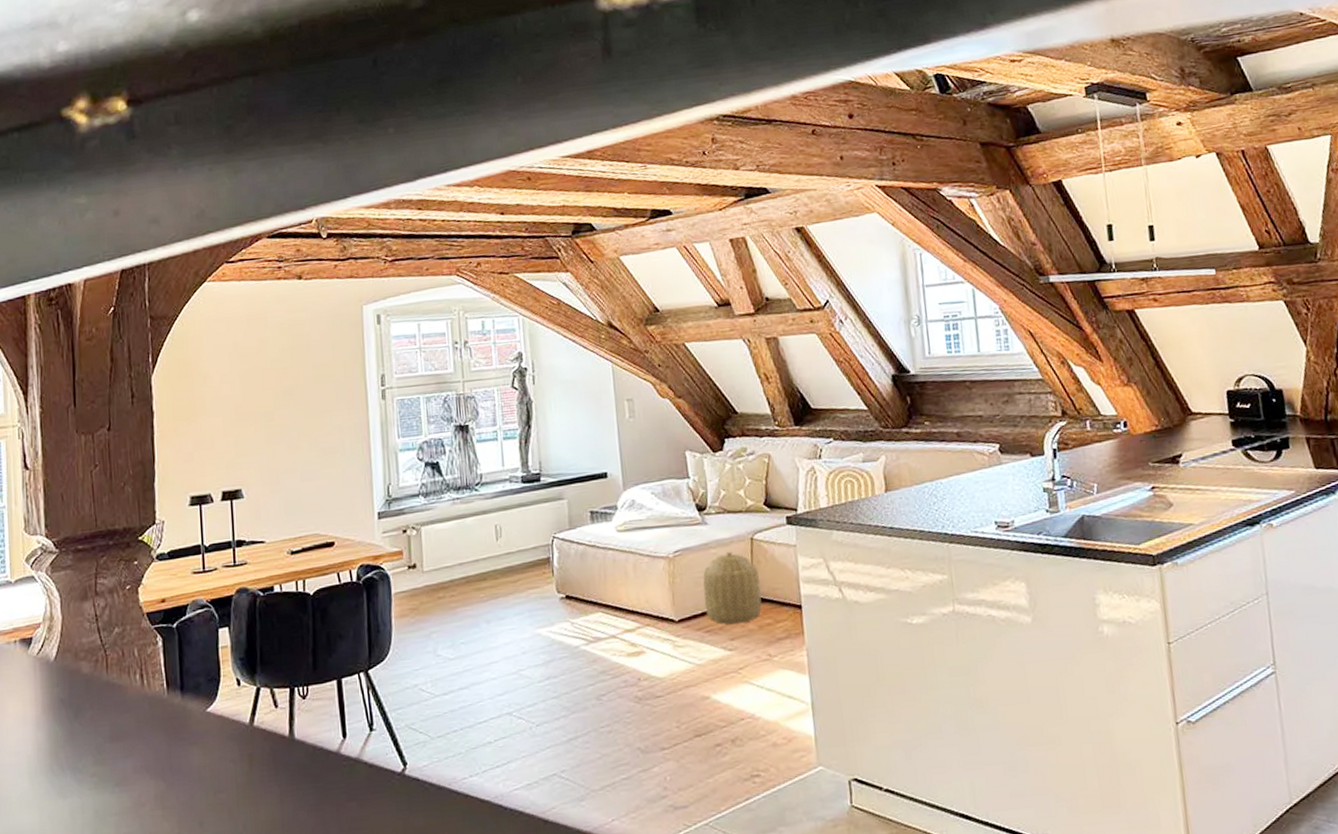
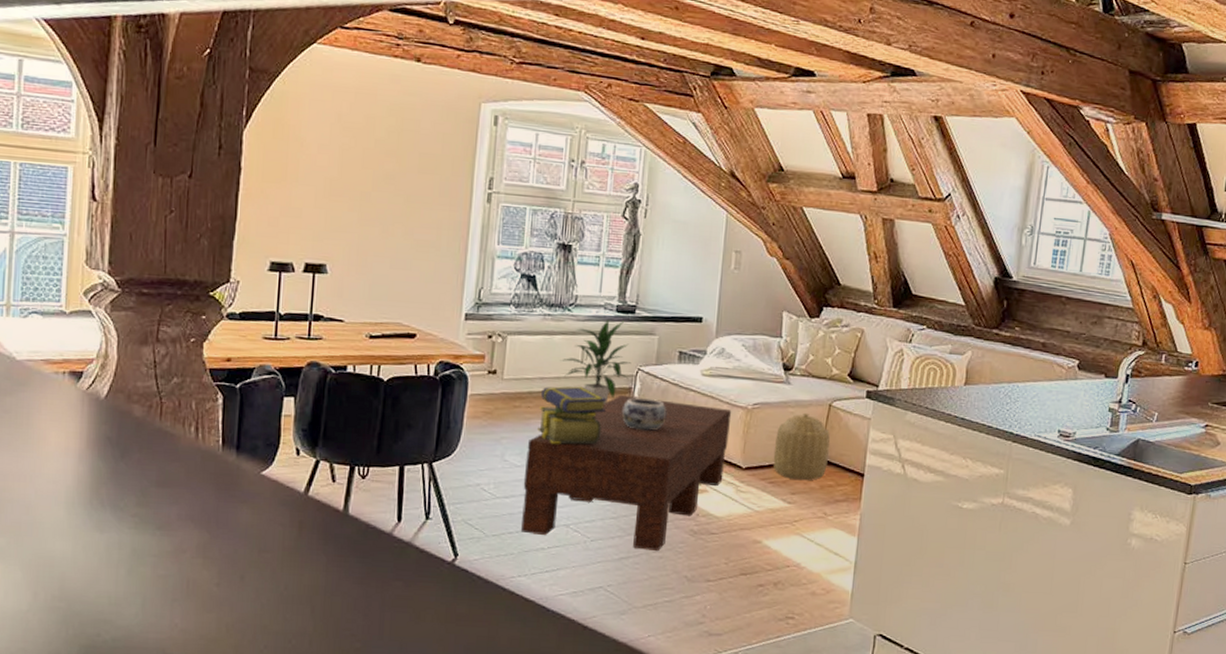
coffee table: none [457,562,658,729] -> present [521,394,732,552]
stack of books: none [462,565,529,630] -> present [538,386,607,444]
indoor plant: none [475,491,546,579] -> present [560,319,632,404]
decorative bowl: none [545,565,590,600] -> present [622,398,667,431]

